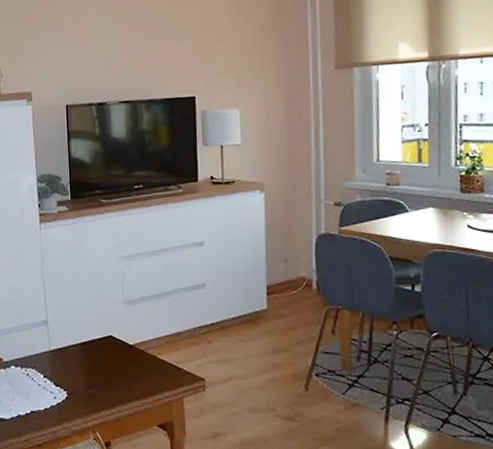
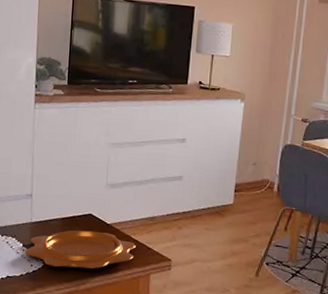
decorative bowl: none [46,354,164,398] -> present [24,230,136,269]

